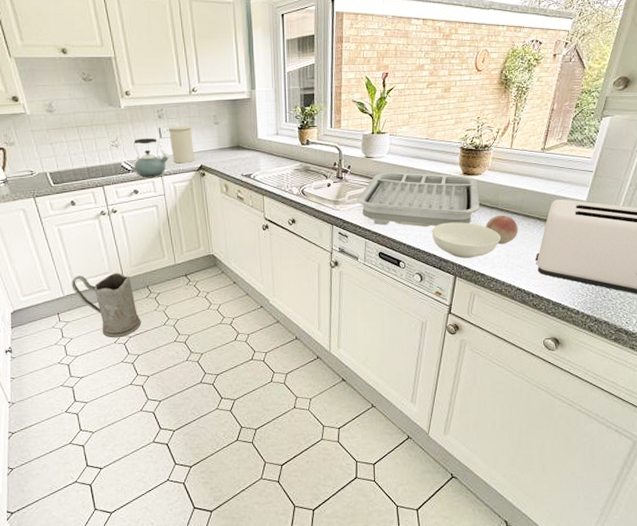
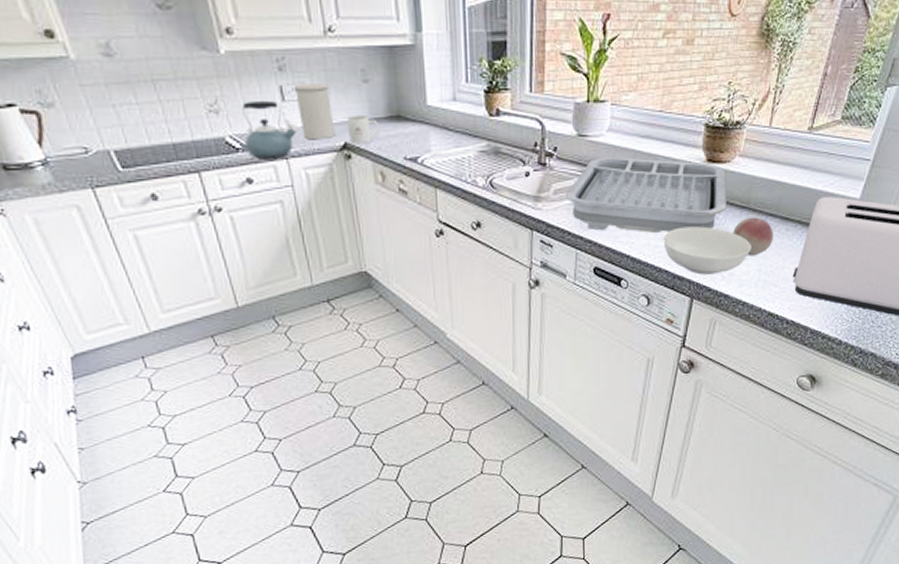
jug: present [71,273,141,337] -> none [159,298,267,389]
mug: none [203,146,225,167] -> present [346,116,380,145]

